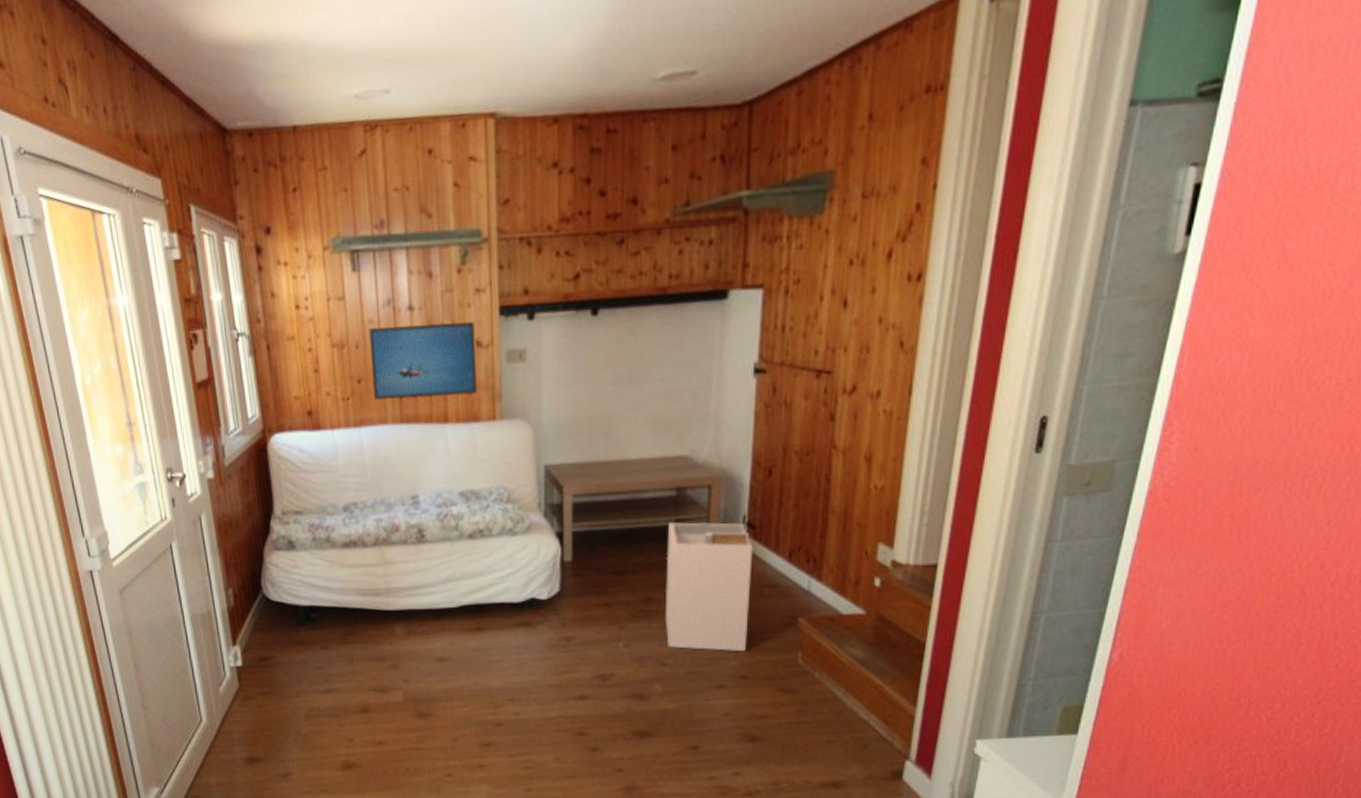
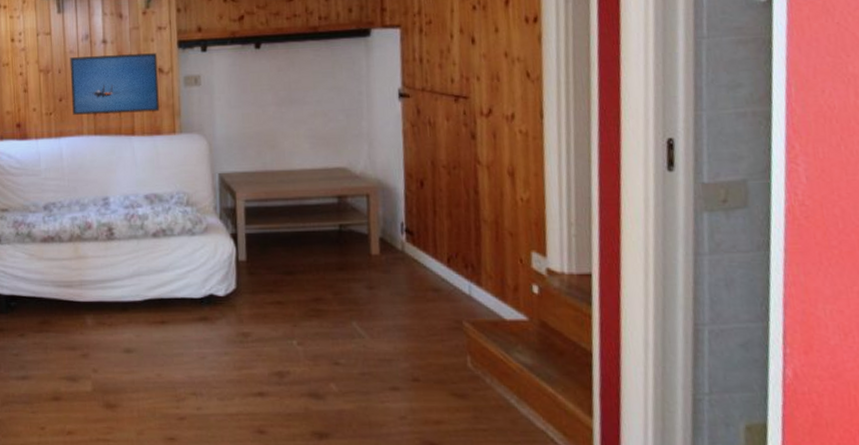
laundry hamper: present [664,521,753,652] -> none [332,226,416,354]

